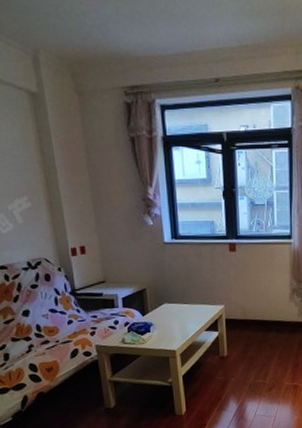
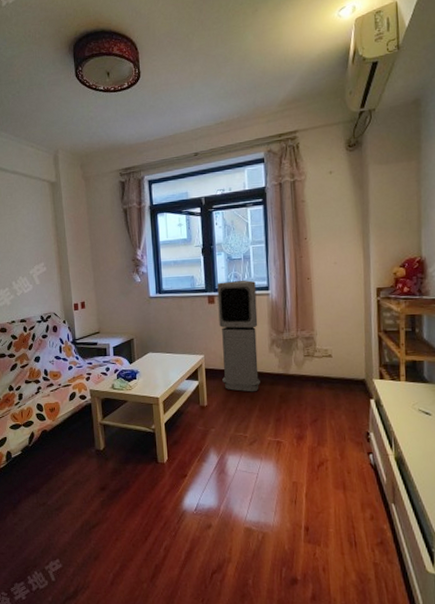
air purifier: none [239,227,280,341] -> present [217,280,260,392]

